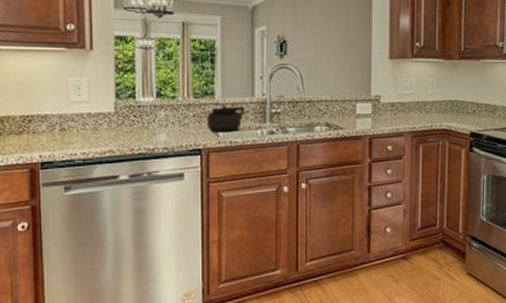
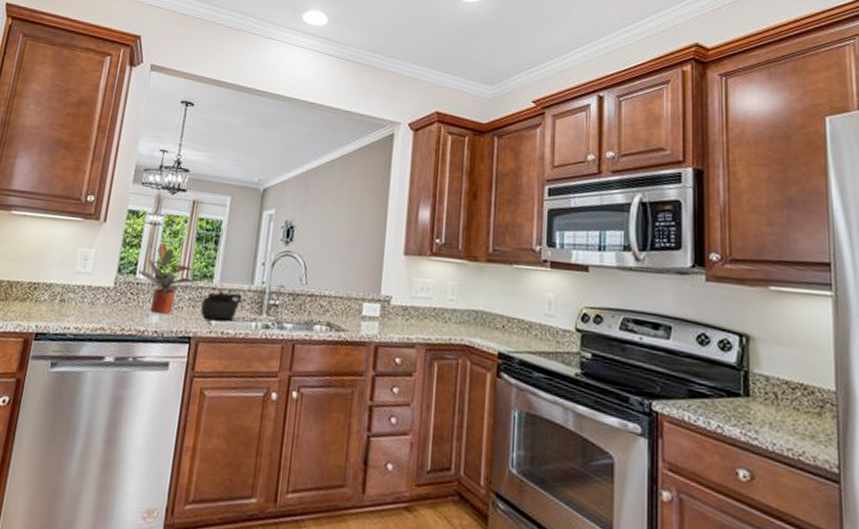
potted plant: none [137,65,197,132] -> present [137,242,195,315]

